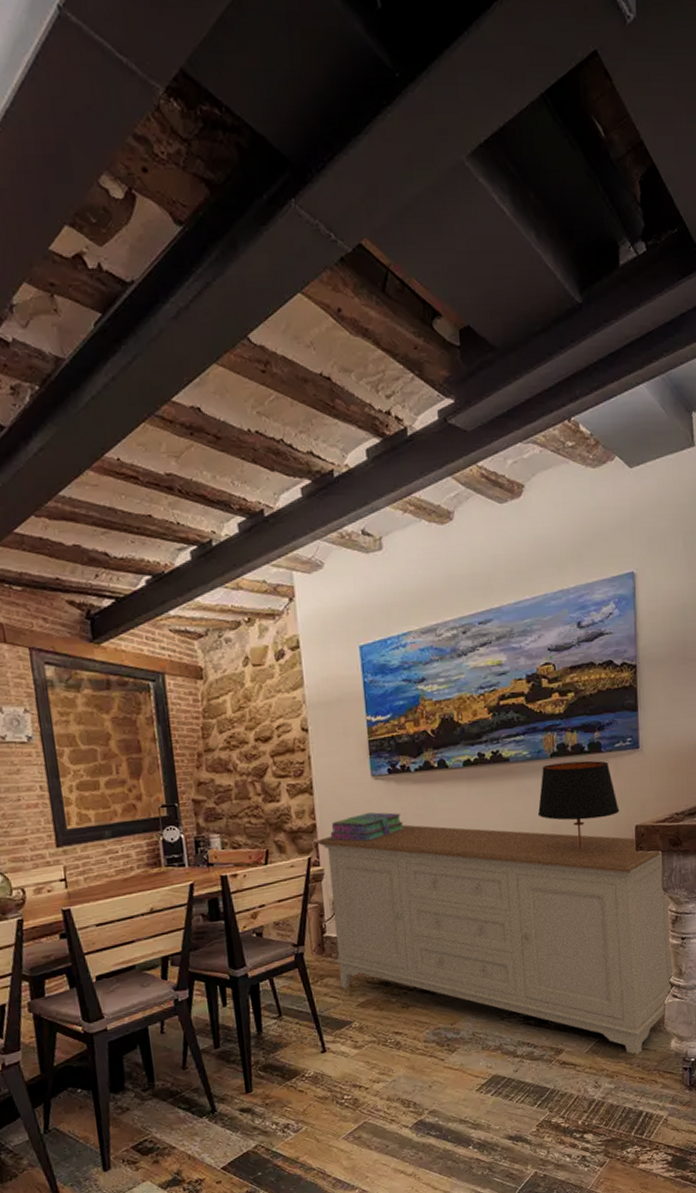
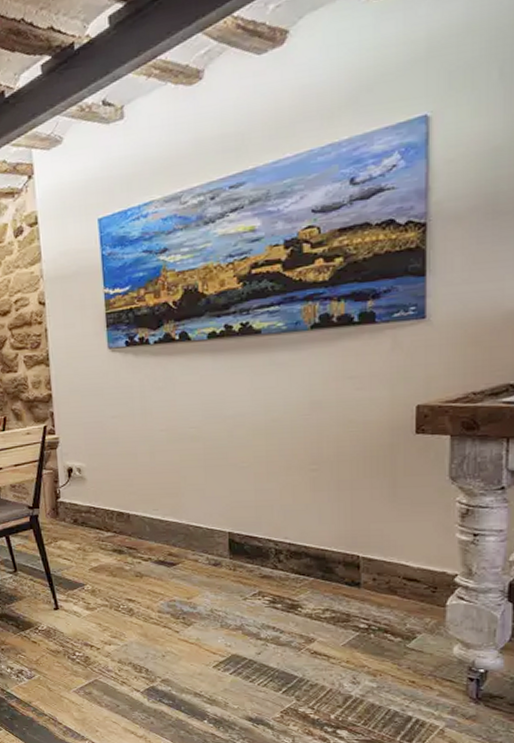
sideboard: present [316,824,673,1055] -> none [52,397,460,656]
stack of books: present [330,812,404,842] -> none [65,384,141,413]
table lamp: present [537,760,620,851] -> none [292,332,397,431]

